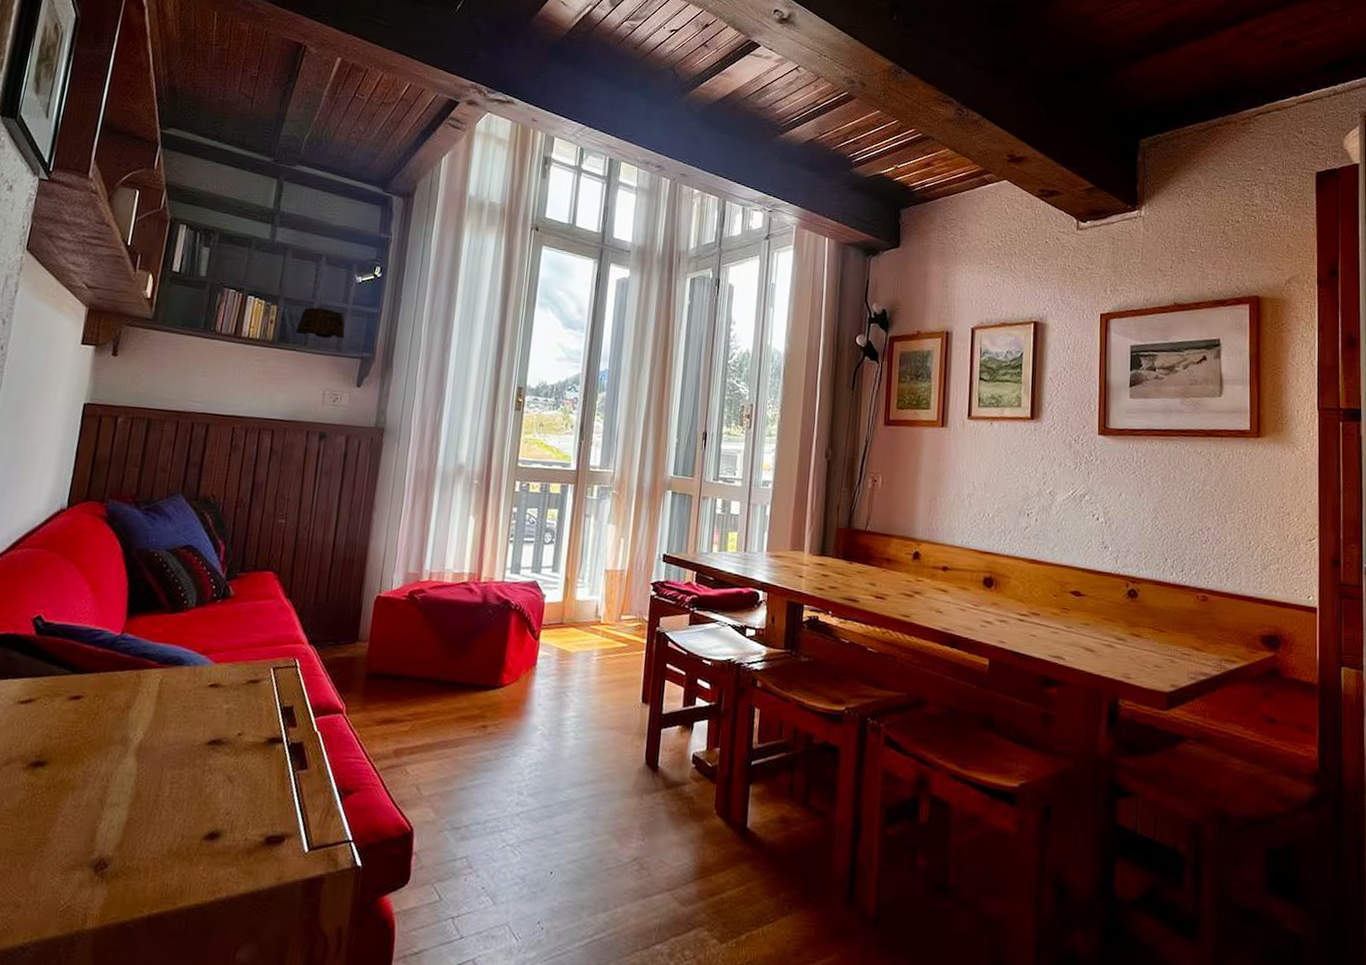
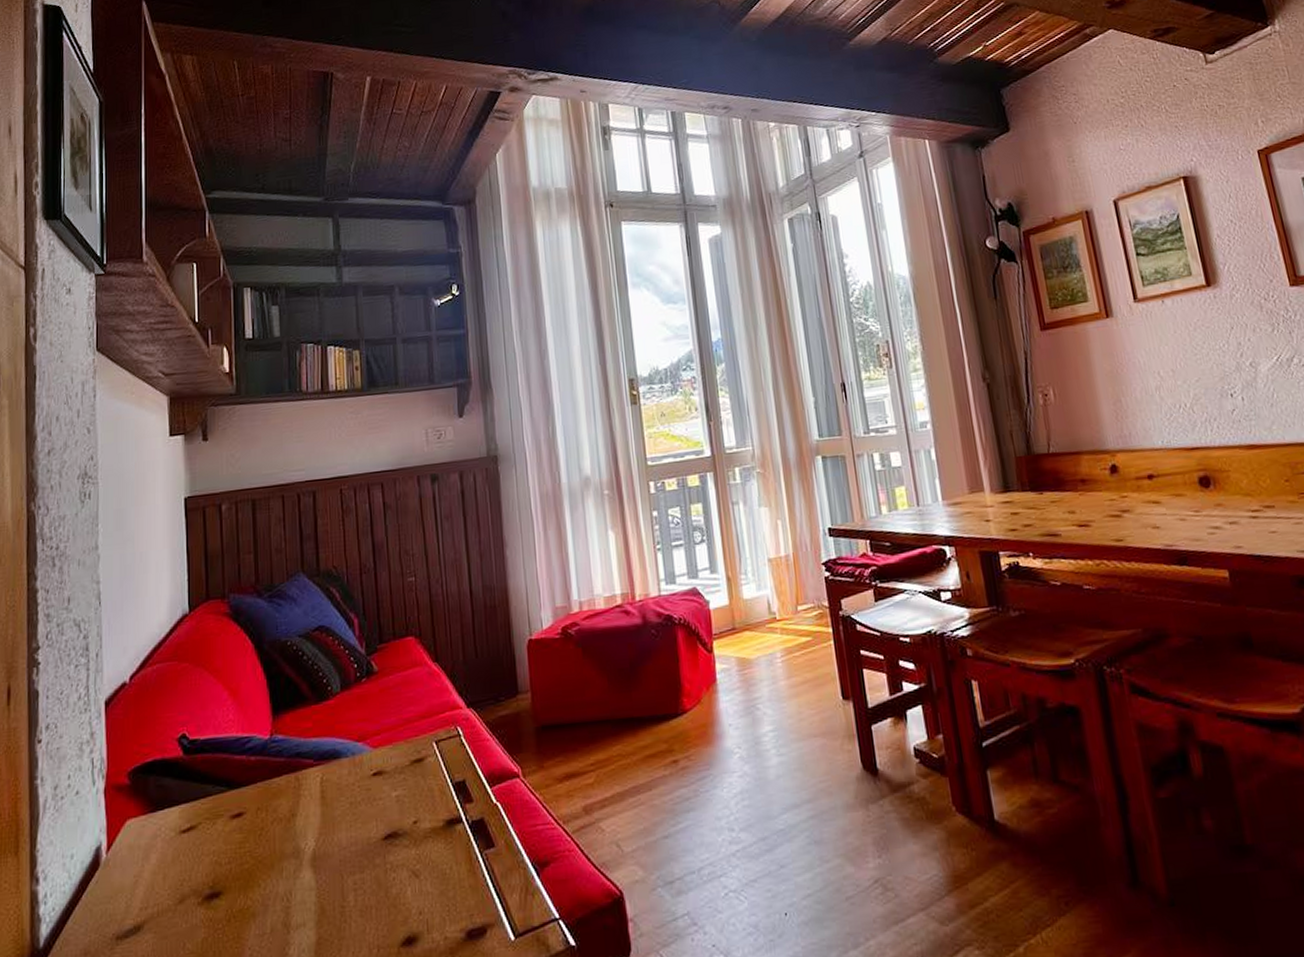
decorative box: present [295,307,345,339] -> none [383,341,435,375]

